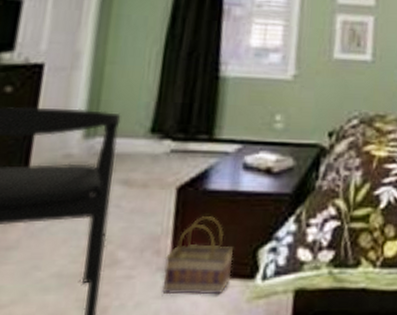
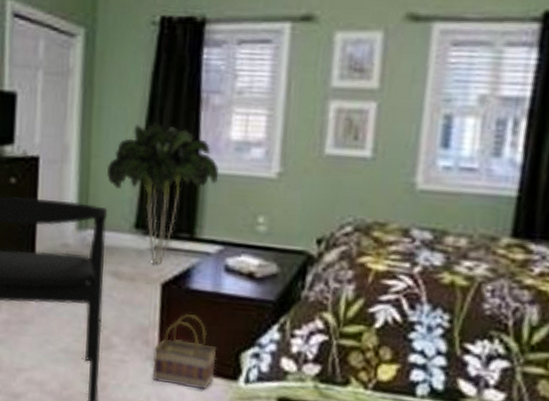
indoor plant: none [121,30,239,168] -> present [106,121,219,264]

